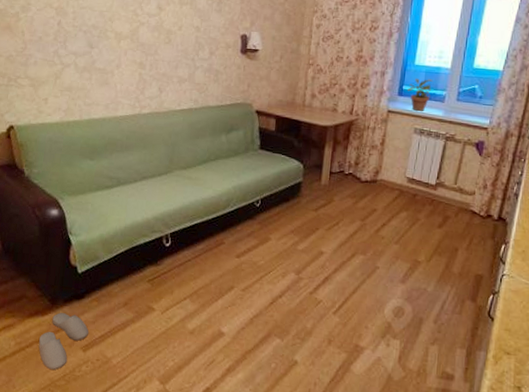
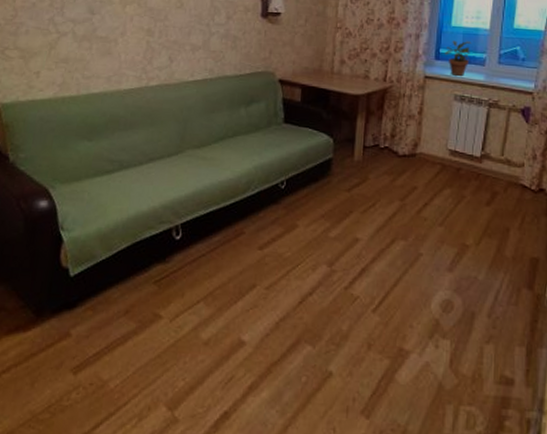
slippers: present [38,313,89,370] -> none [18,327,82,400]

